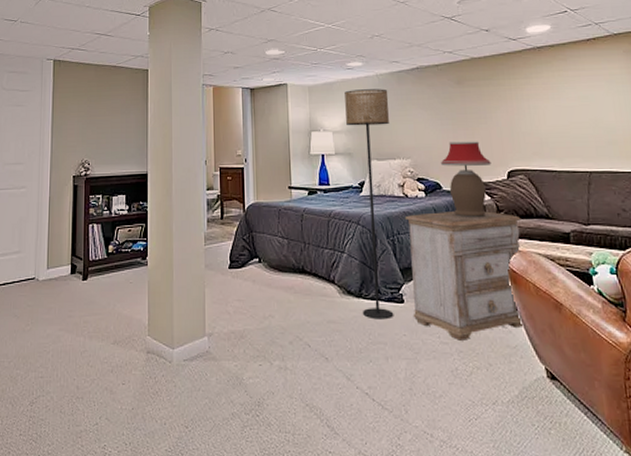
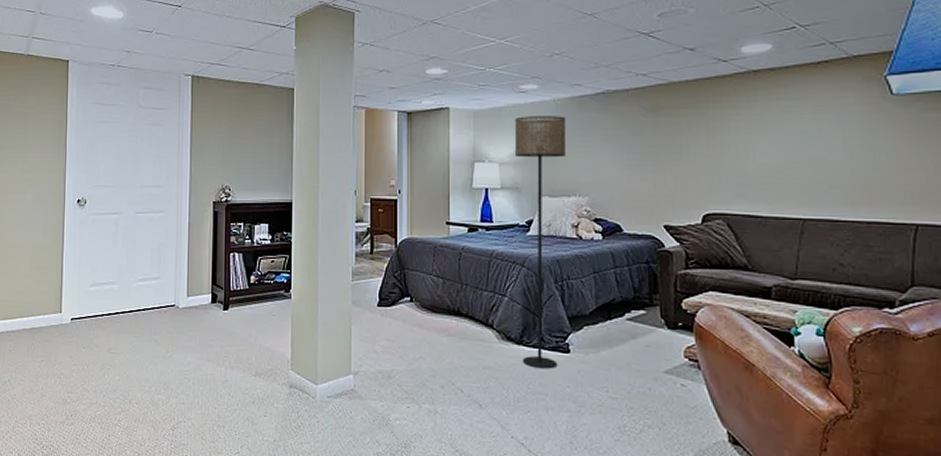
nightstand: present [404,211,525,341] -> none [576,257,714,397]
table lamp: present [440,141,492,218] -> none [622,179,684,266]

